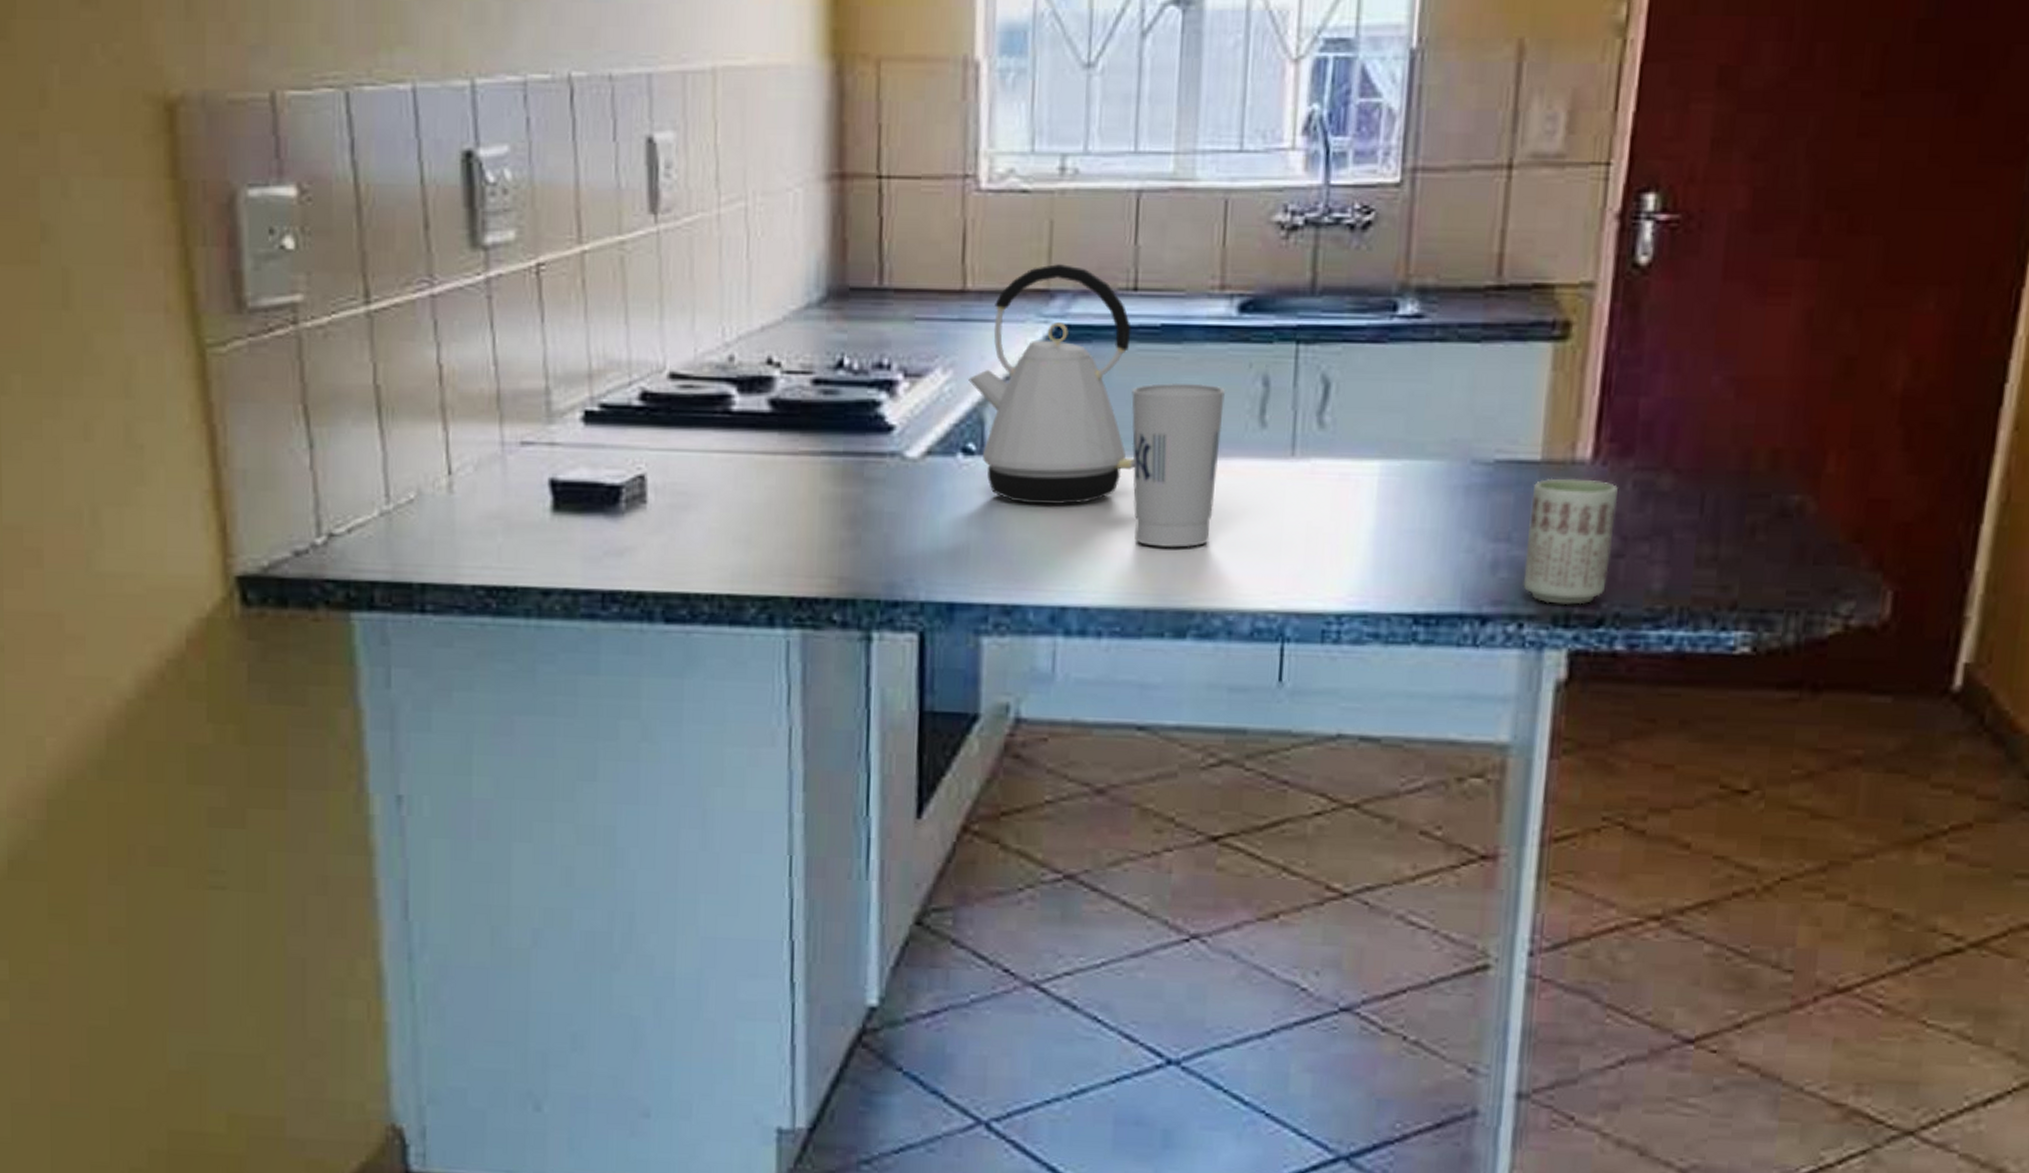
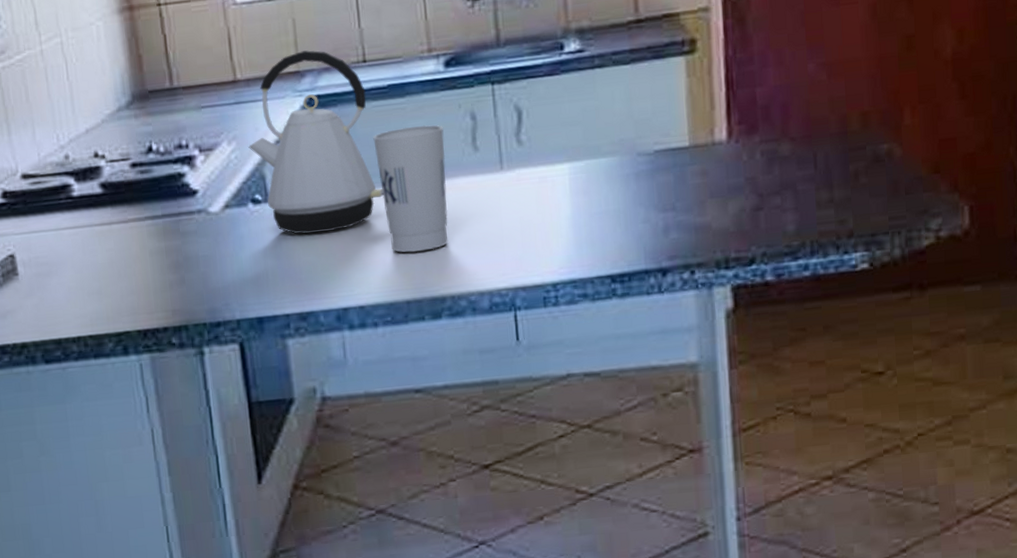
cup: present [1523,478,1618,605] -> none [686,155,753,253]

